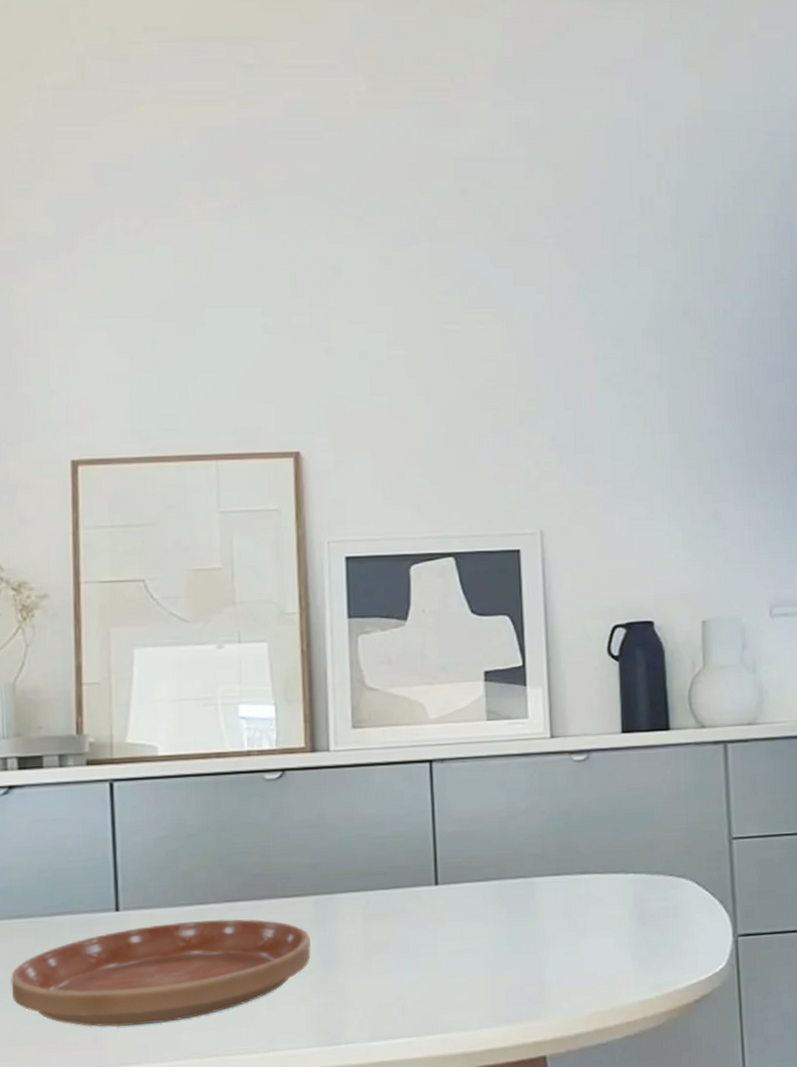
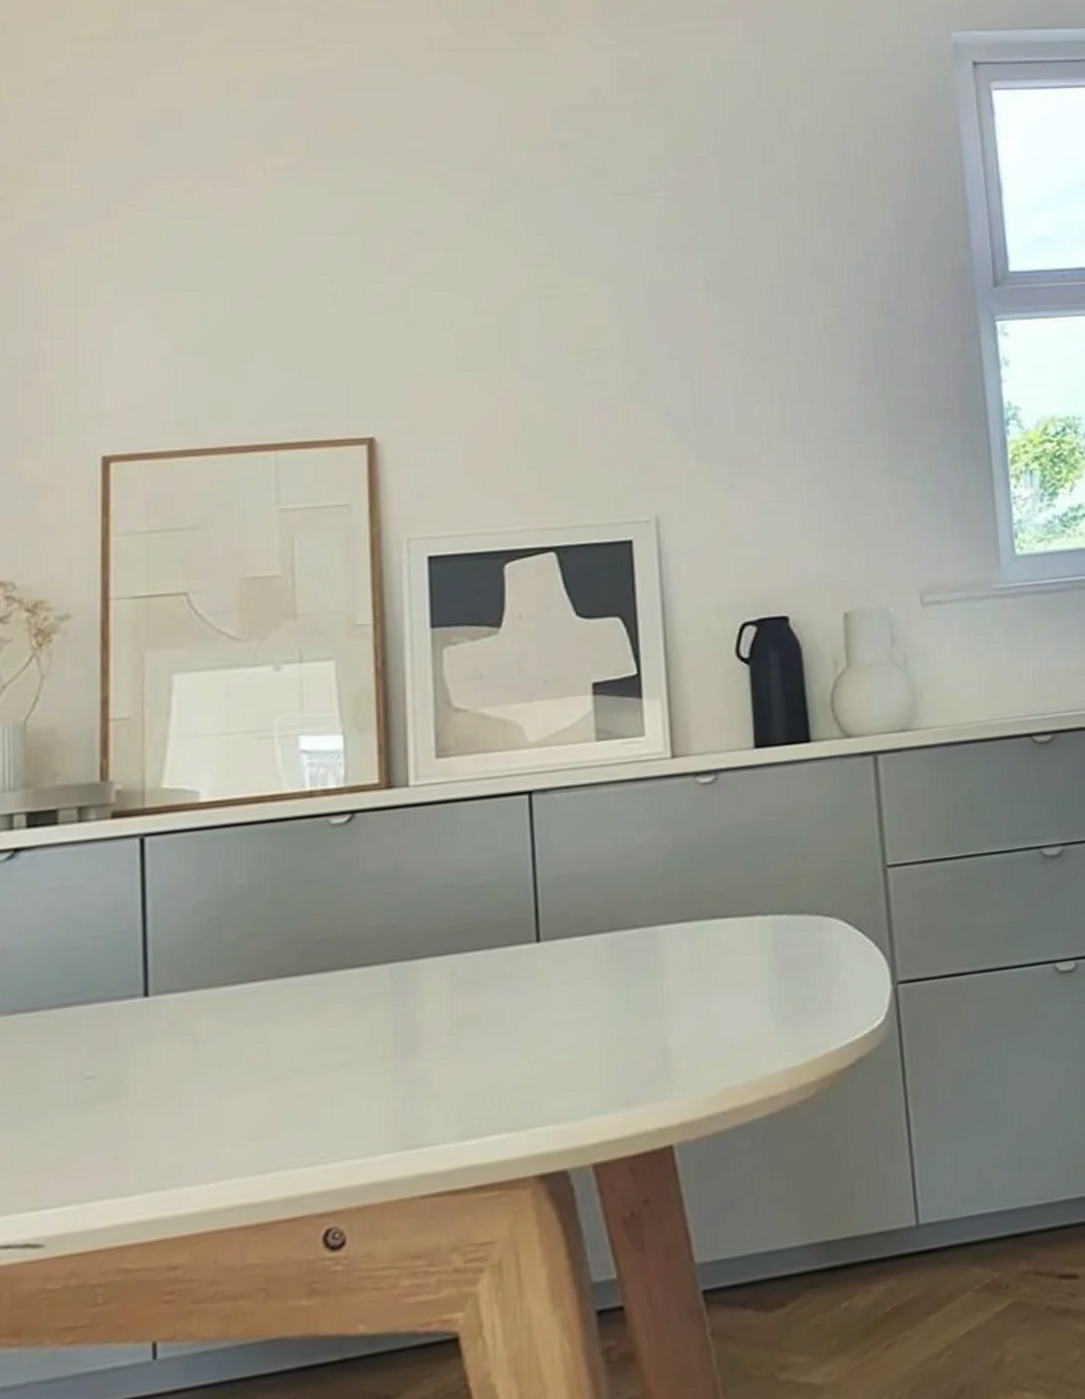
saucer: present [11,919,311,1027] -> none [10,997,385,1145]

